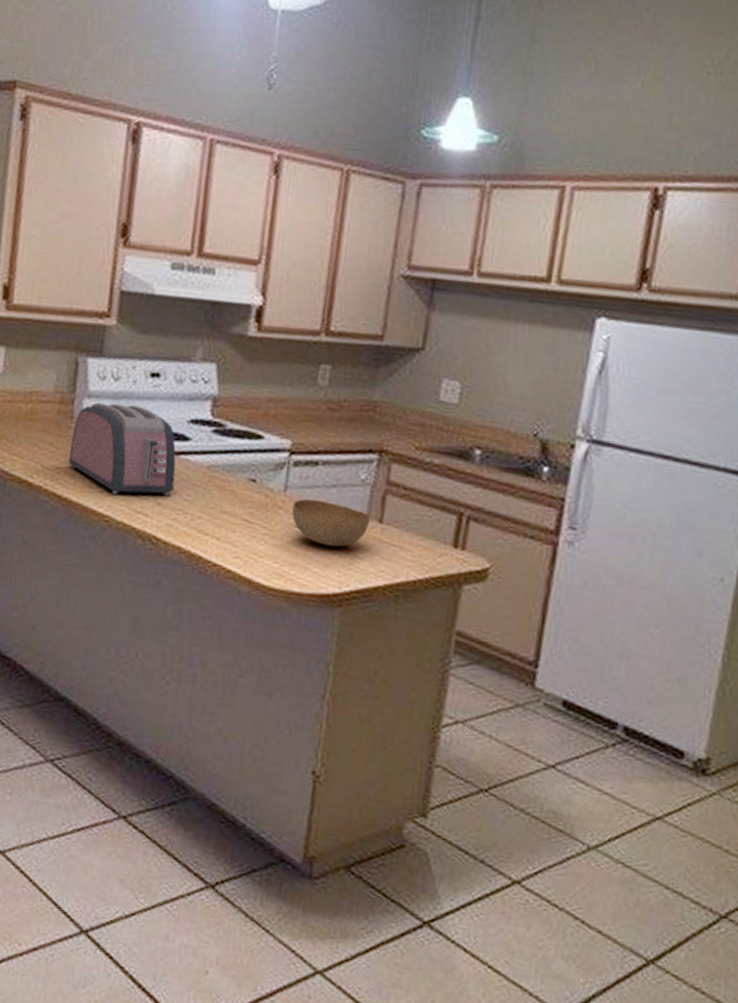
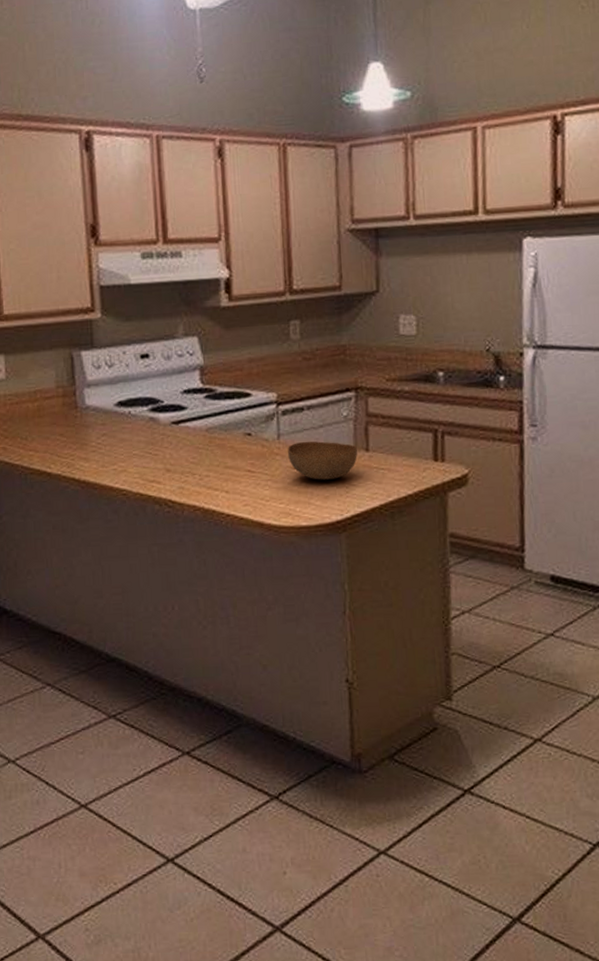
toaster: present [68,402,176,496] -> none [79,386,179,469]

